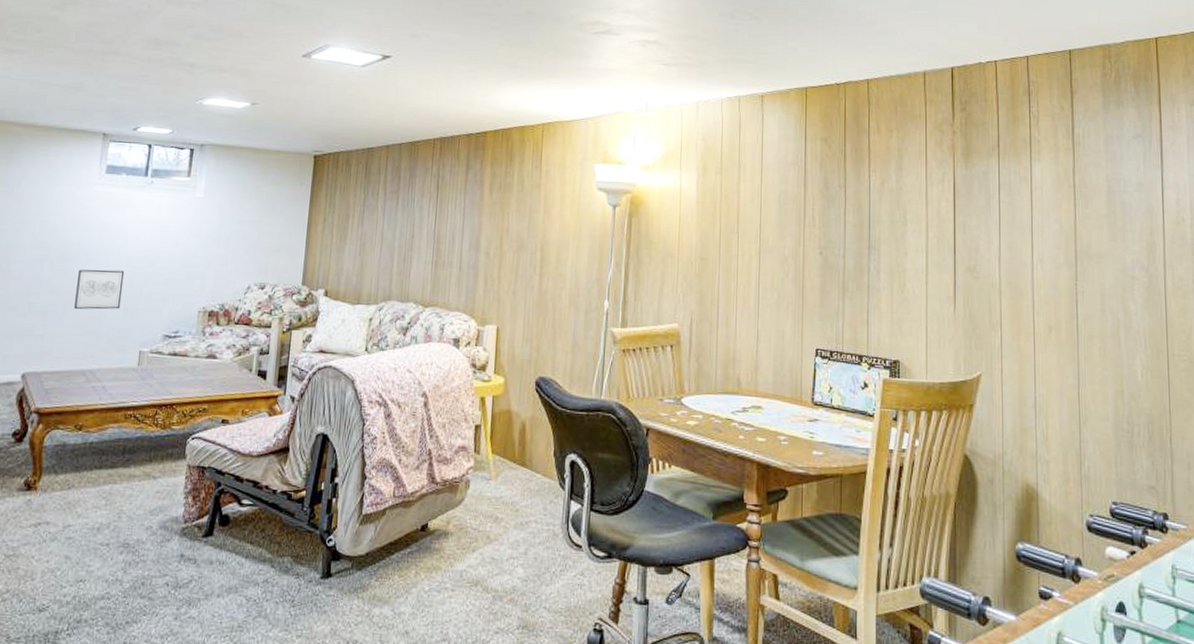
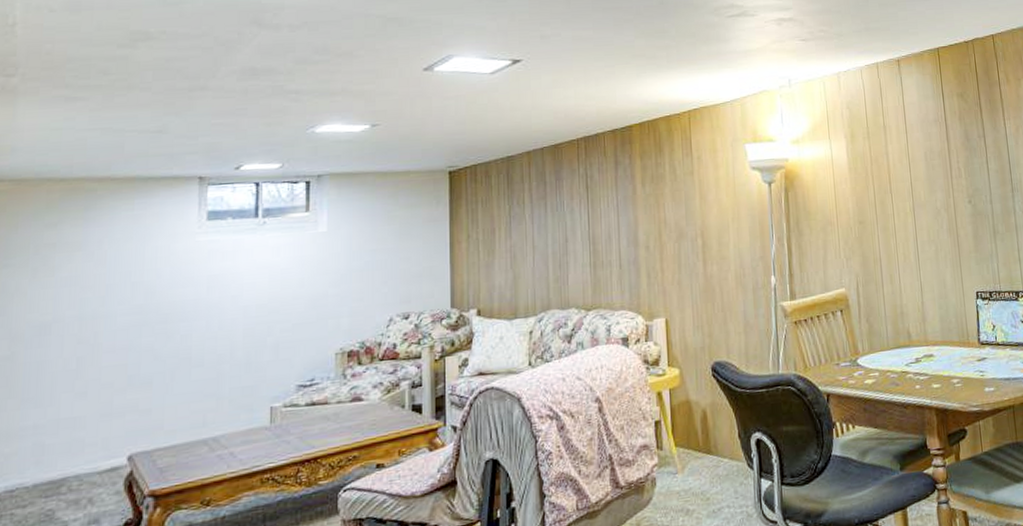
wall art: present [74,269,125,310] -> none [185,323,243,373]

